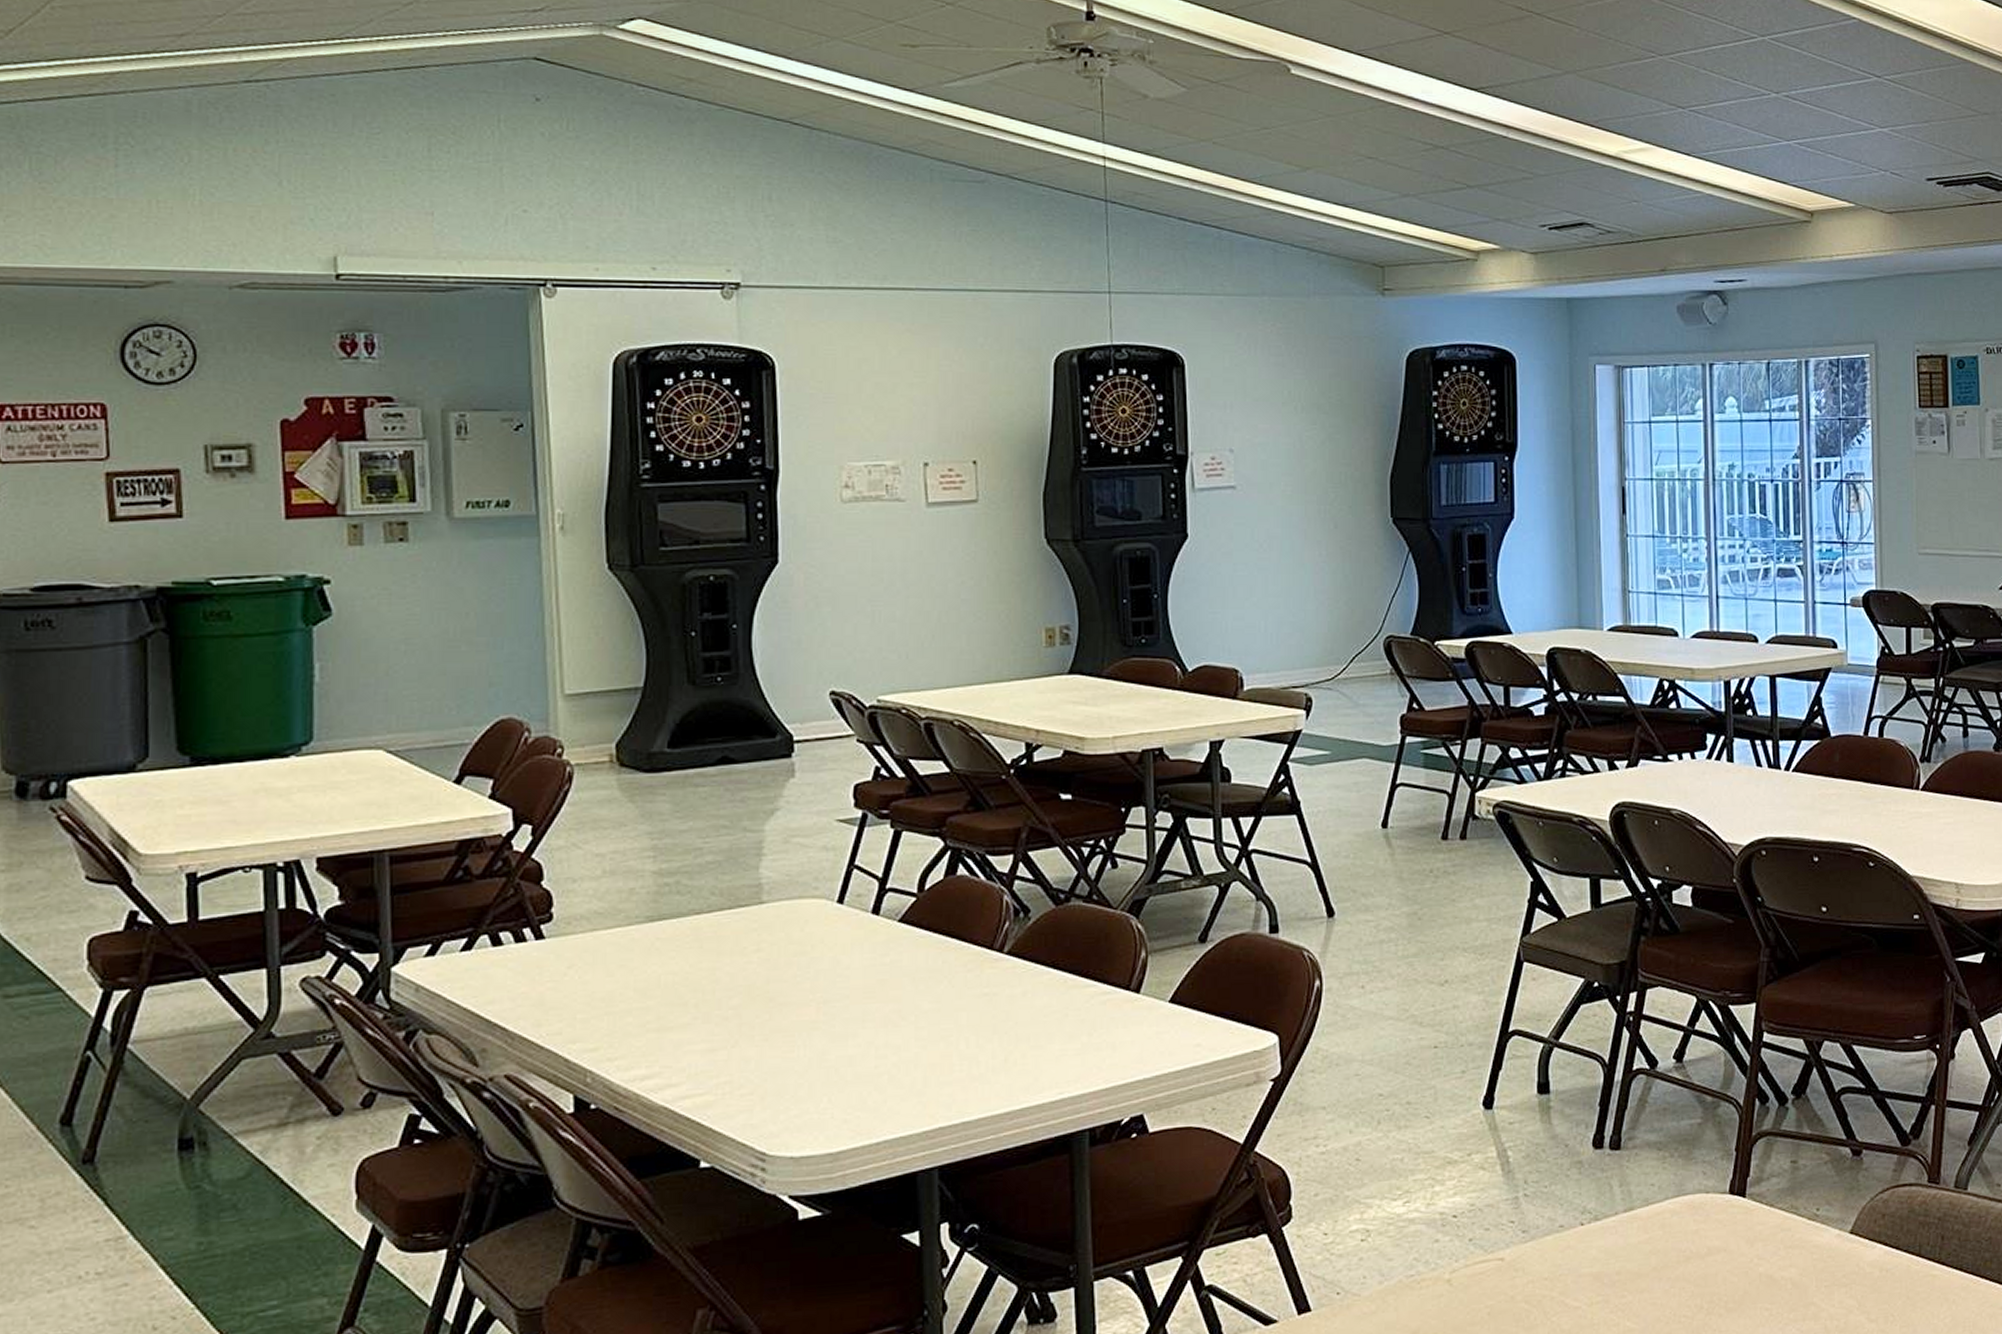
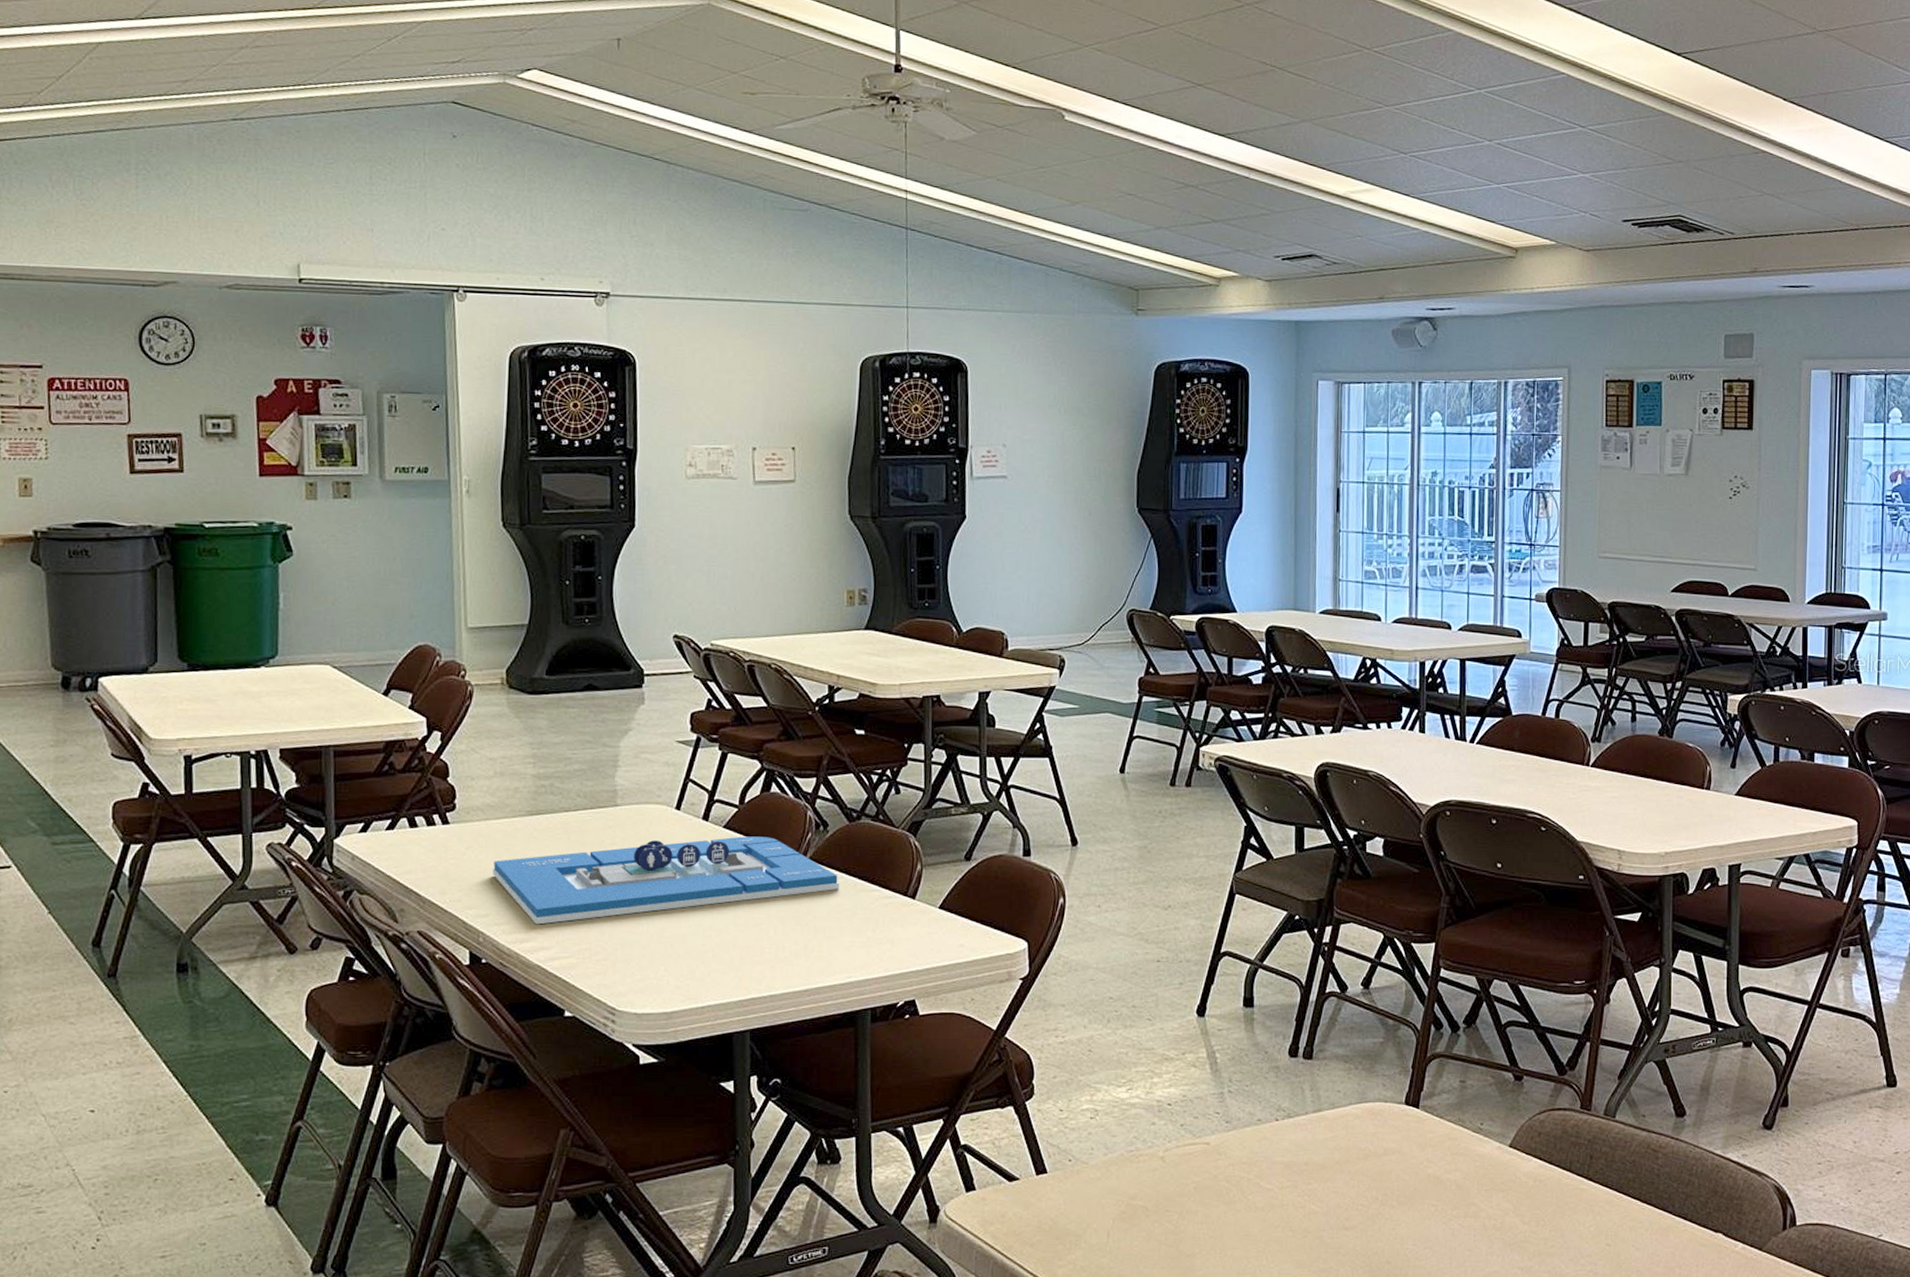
architectural model: none [602,929,1045,1057] -> present [492,836,839,925]

